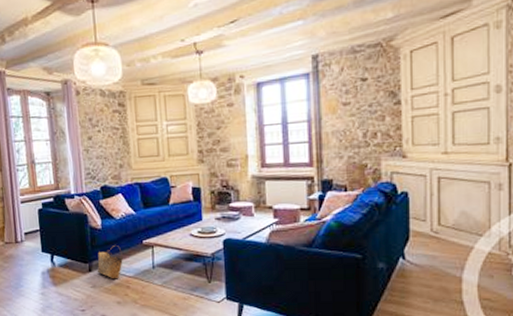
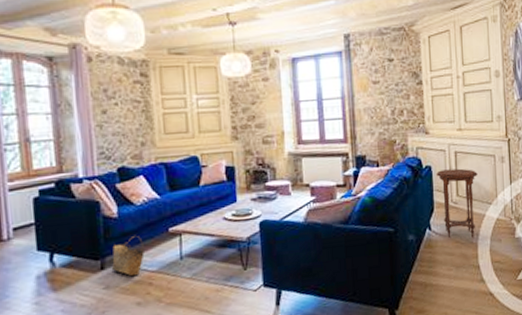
side table: none [414,195,466,272] -> present [436,168,478,239]

